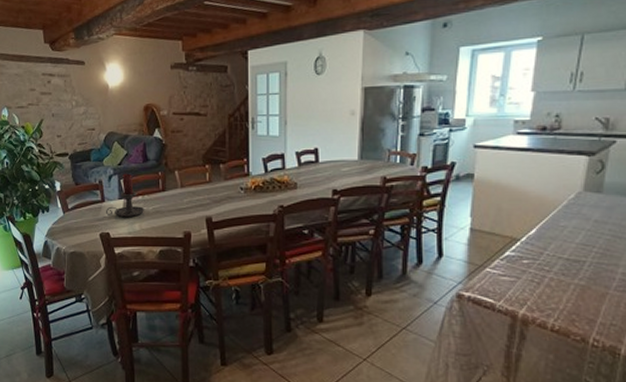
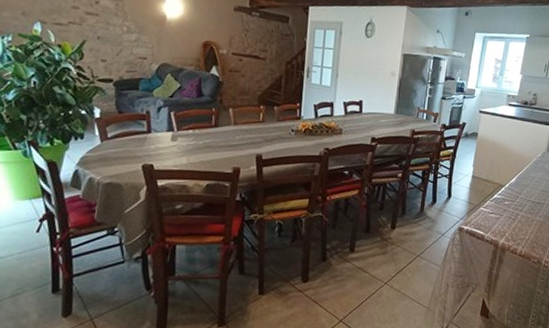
candle holder: present [106,173,144,217] -> none [151,106,194,150]

